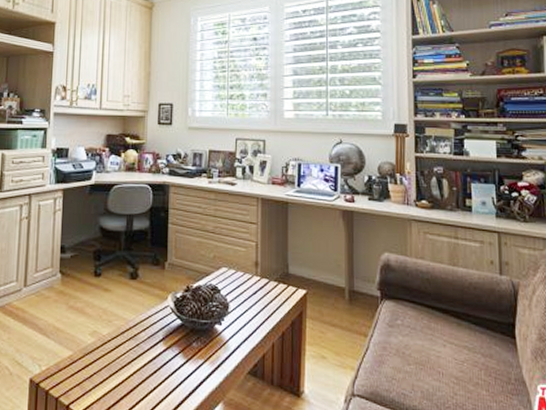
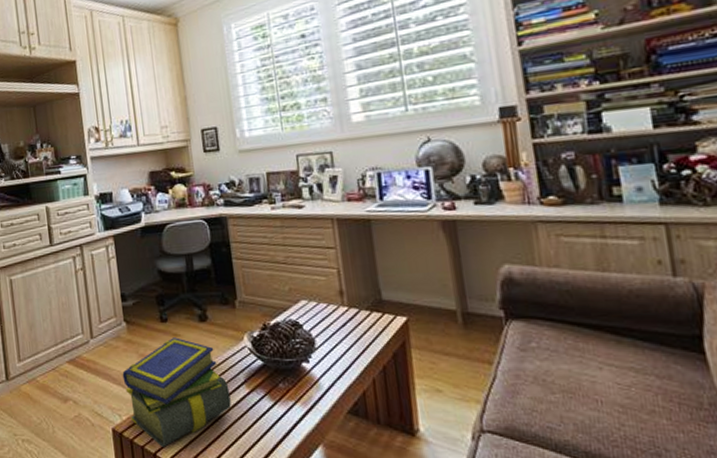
stack of books: none [49,292,148,399] -> present [122,337,231,447]

